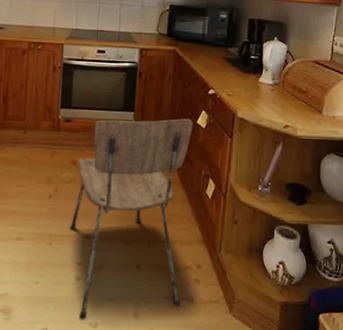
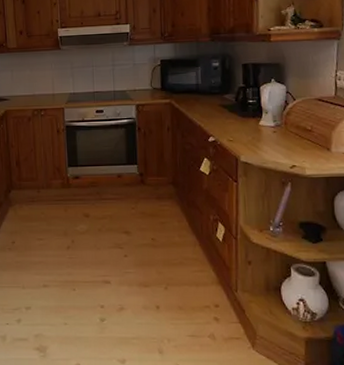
dining chair: present [70,118,193,320] -> none [89,166,203,357]

